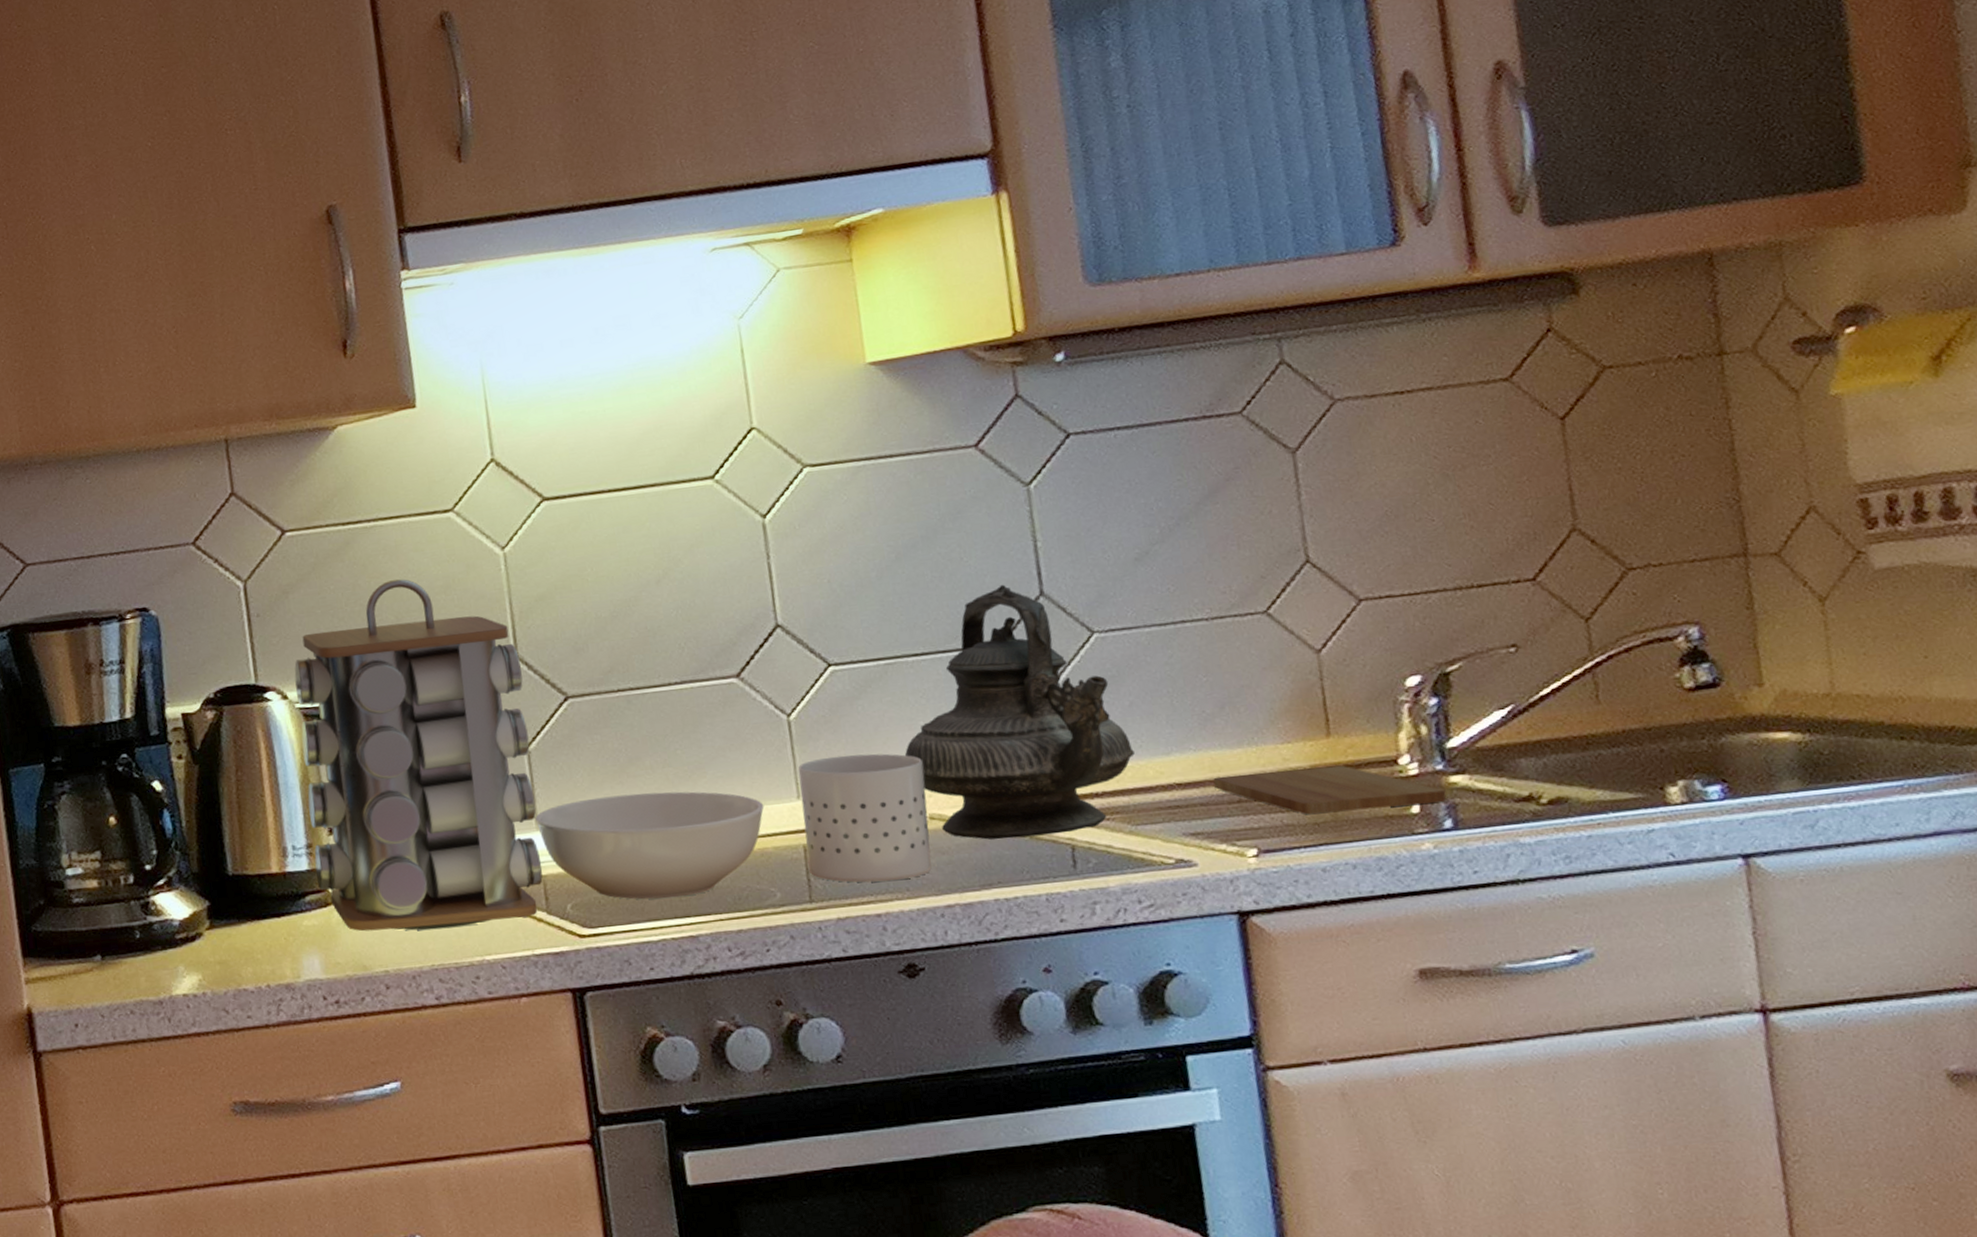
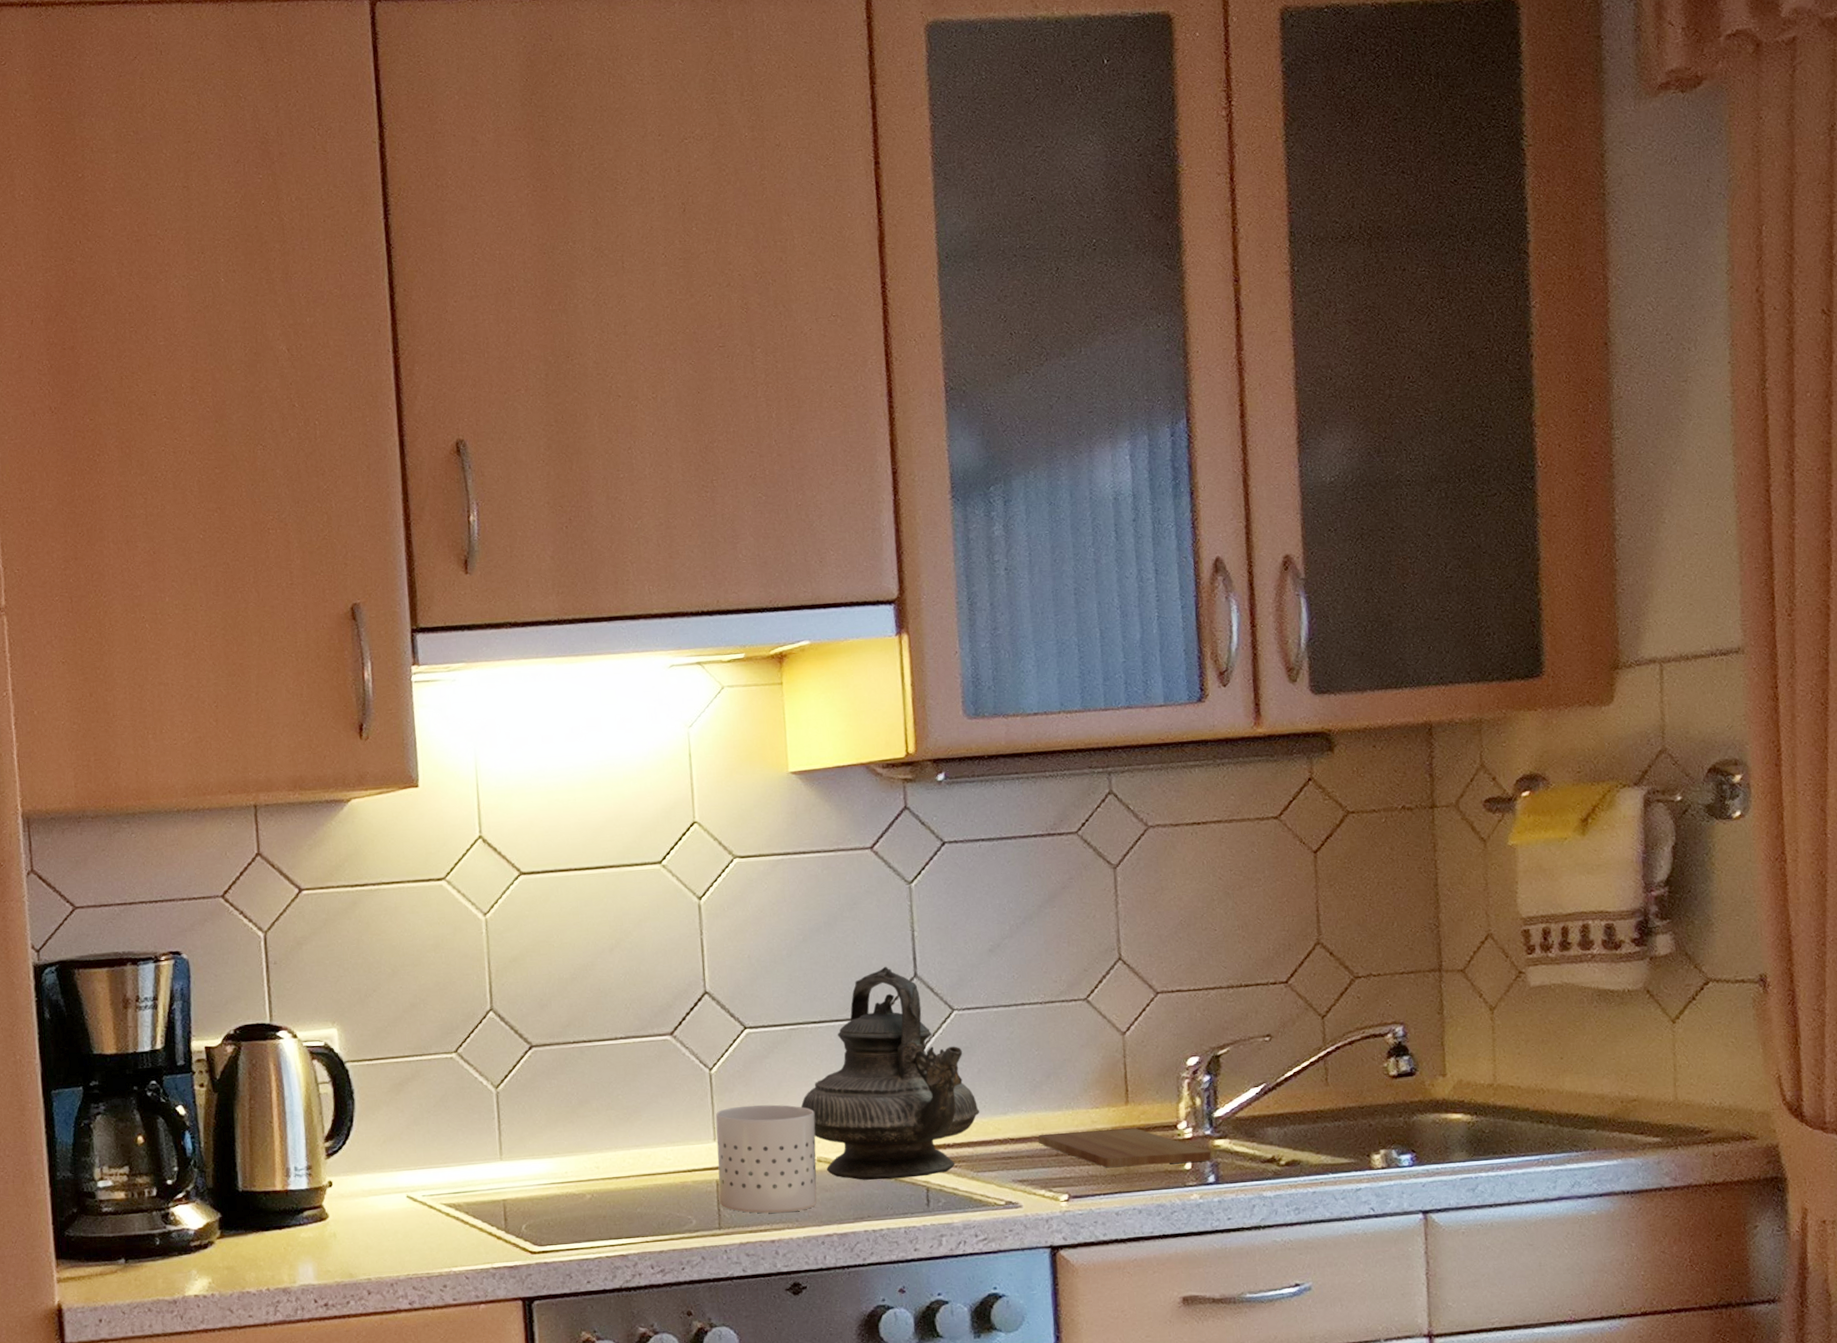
spice rack: present [294,578,543,932] -> none [304,936,504,1244]
bowl: present [535,791,765,900] -> none [500,1131,687,1223]

